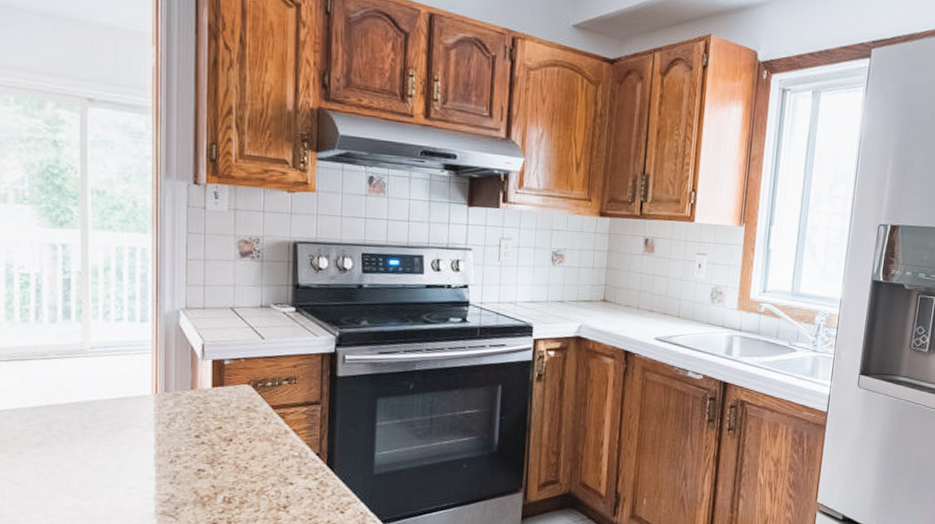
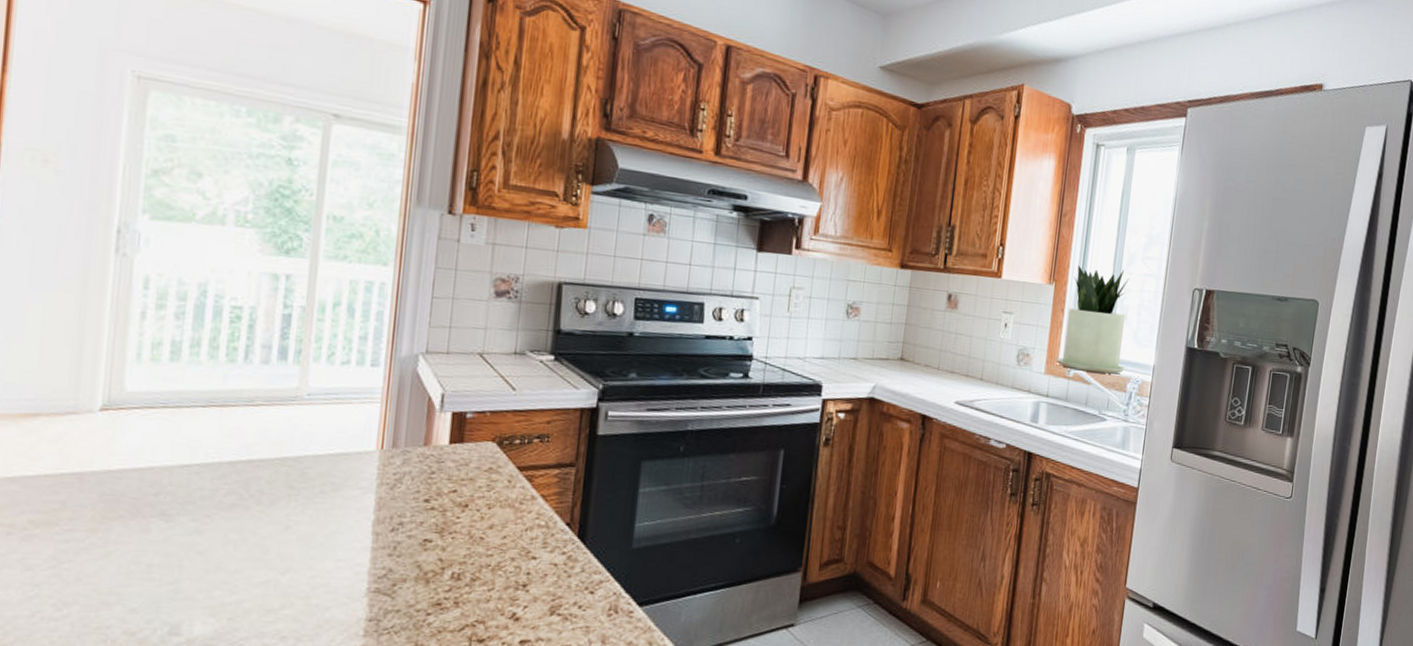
planter: none [748,207,816,308] -> present [1056,266,1129,374]

